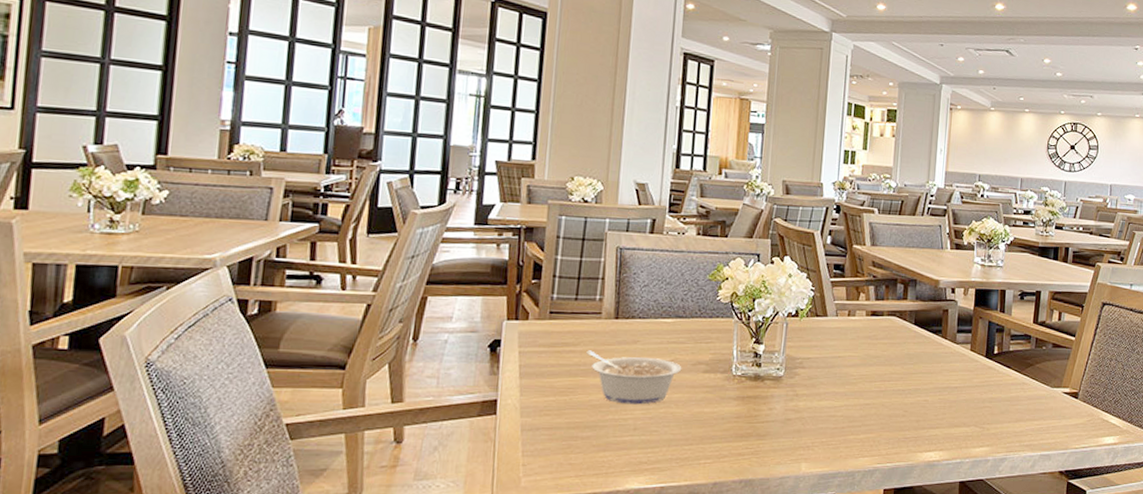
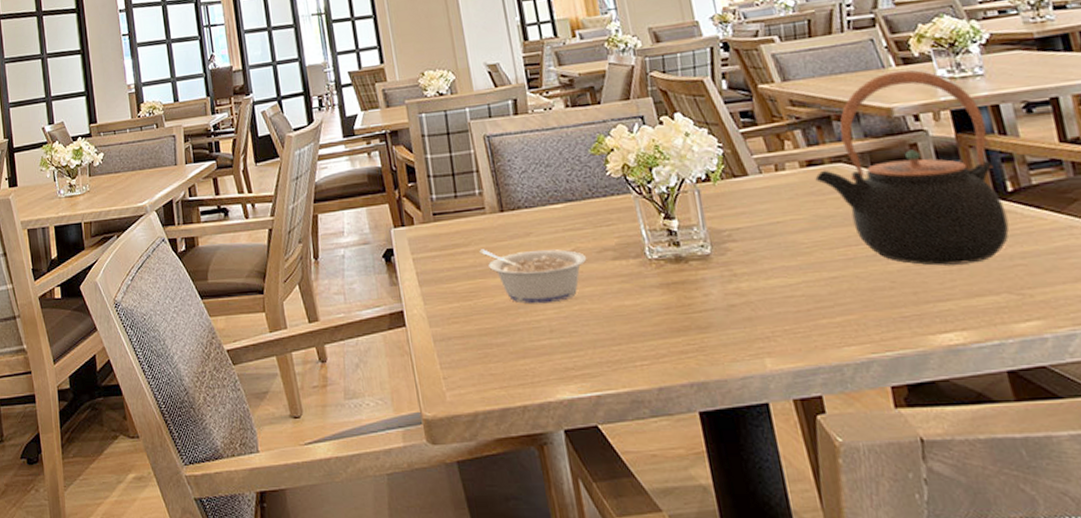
teapot: none [874,253,994,403] -> present [815,70,1010,266]

